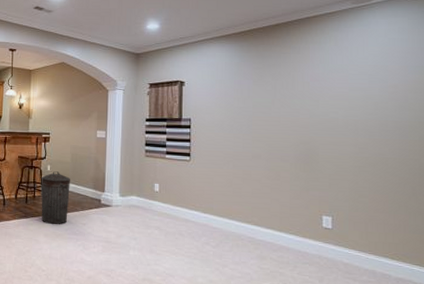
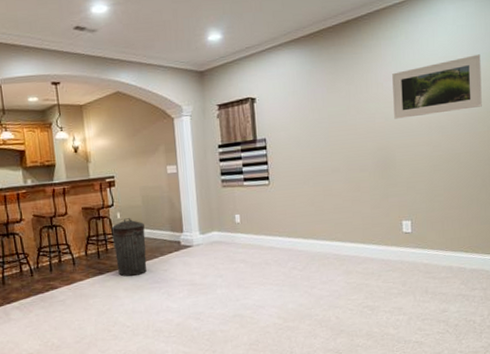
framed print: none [319,67,413,118] -> present [392,54,482,119]

